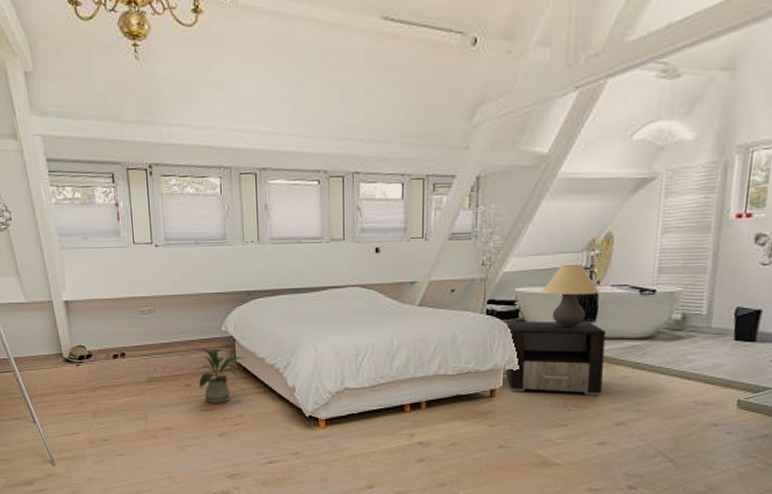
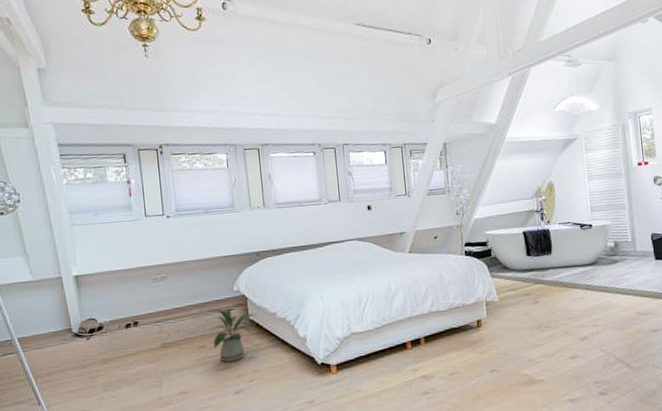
nightstand: present [506,321,606,396] -> none [482,254,566,320]
table lamp: present [542,265,599,327] -> none [507,209,550,261]

